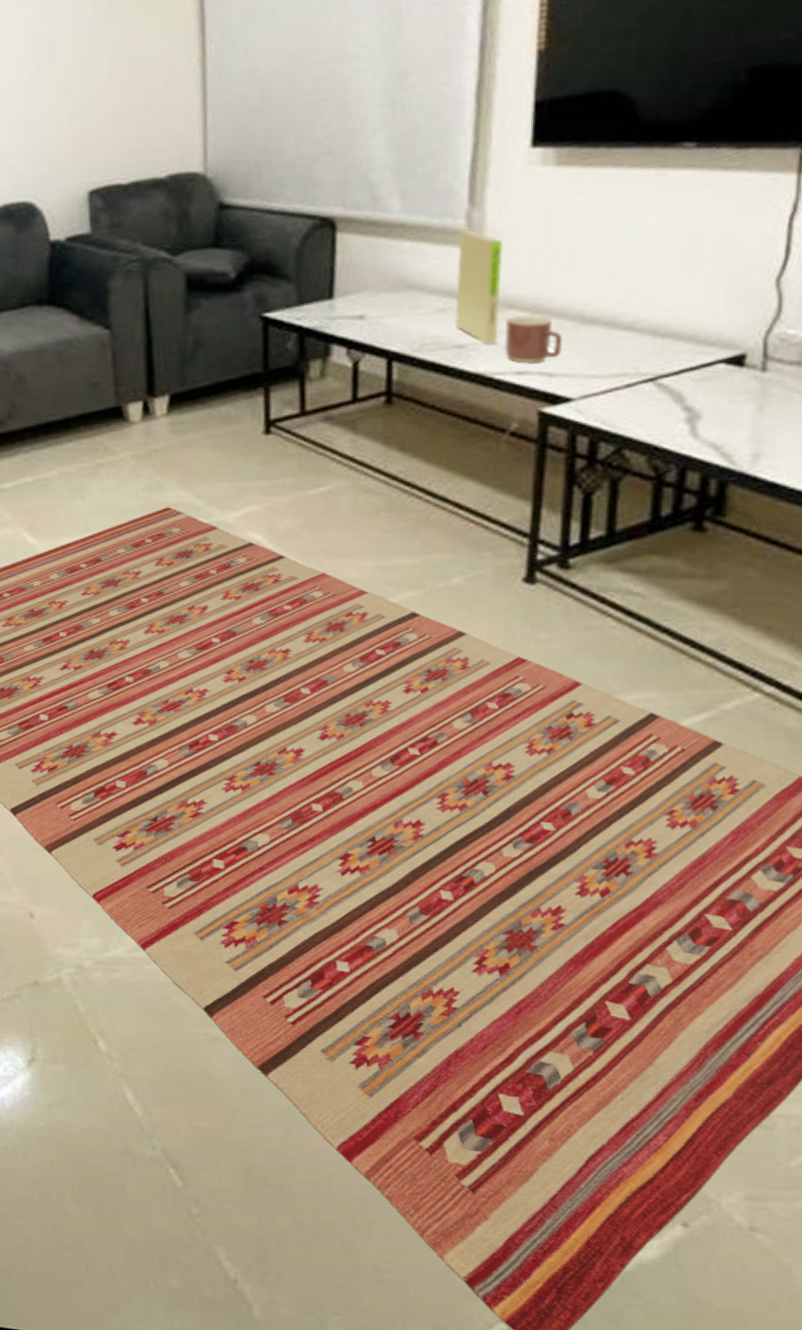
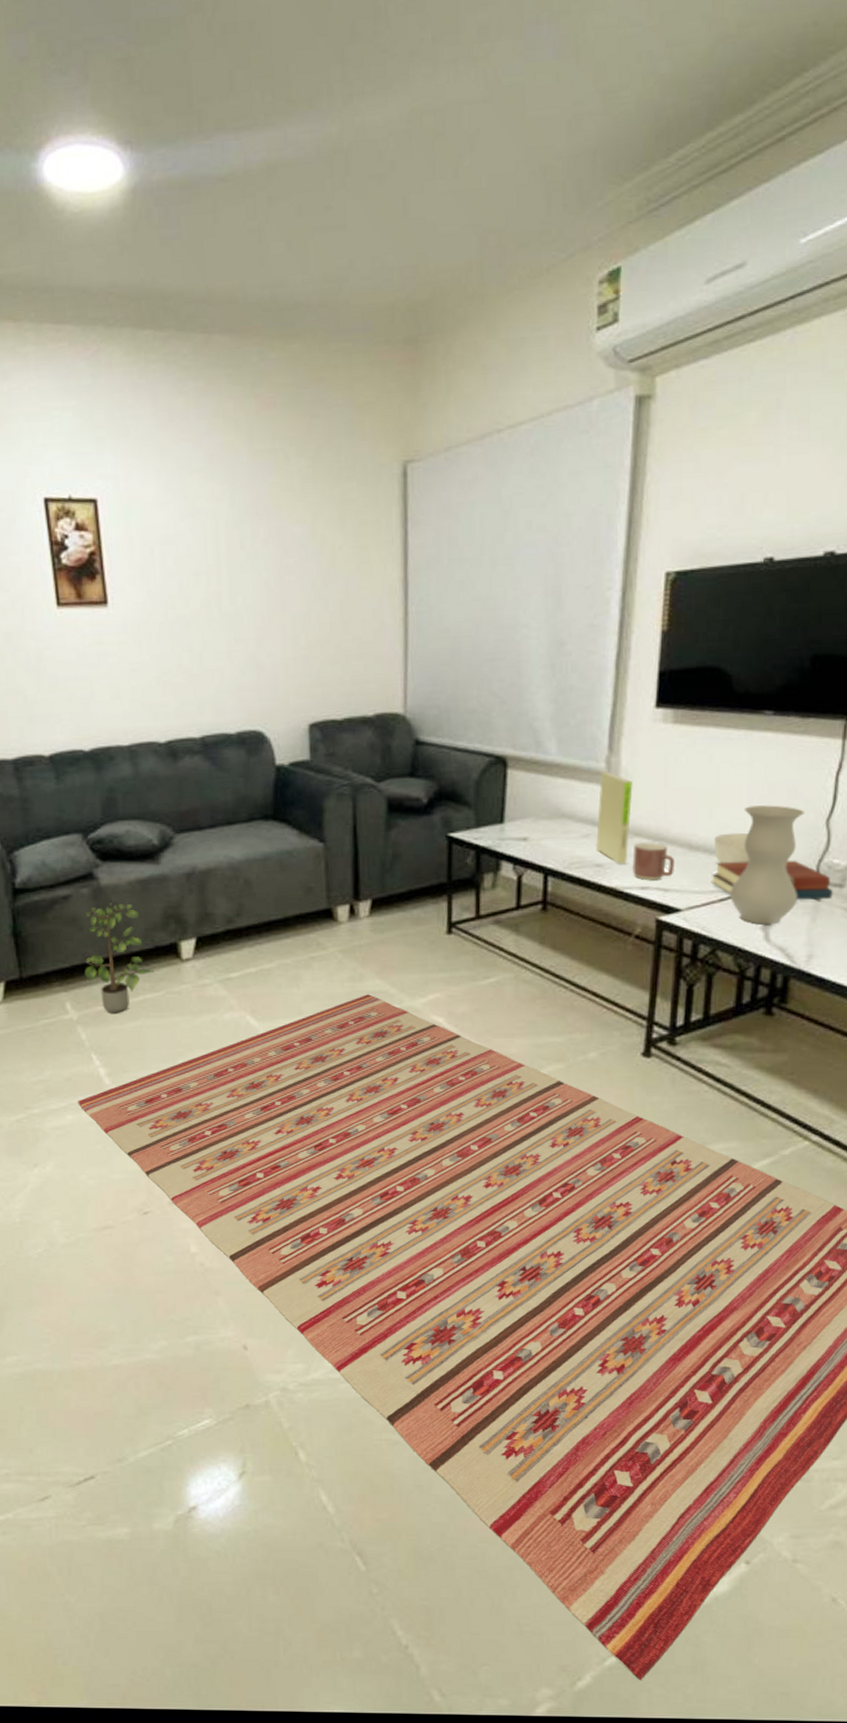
books: none [612,332,788,385] -> present [710,860,833,901]
bowl: none [616,299,667,339] -> present [714,832,750,864]
vase: none [640,262,744,417] -> present [730,805,804,925]

